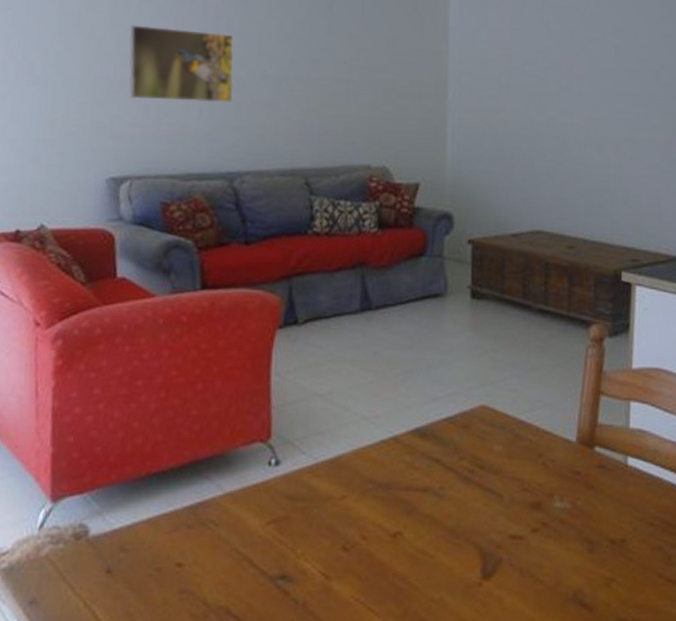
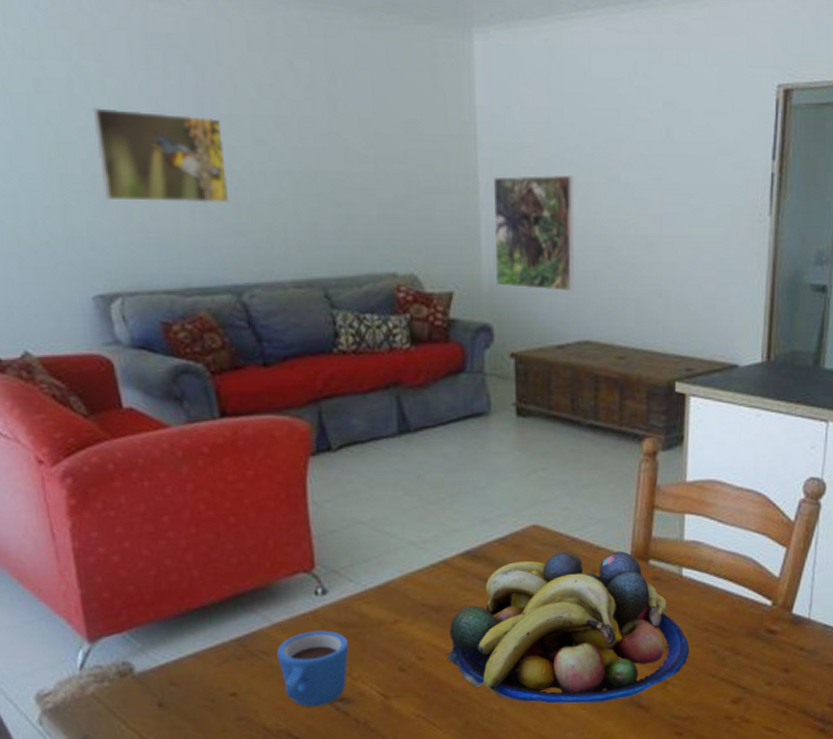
mug: none [226,502,296,583] -> present [277,630,349,707]
fruit bowl: none [389,435,635,598] -> present [446,551,690,704]
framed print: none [459,84,532,185] -> present [494,175,575,291]

